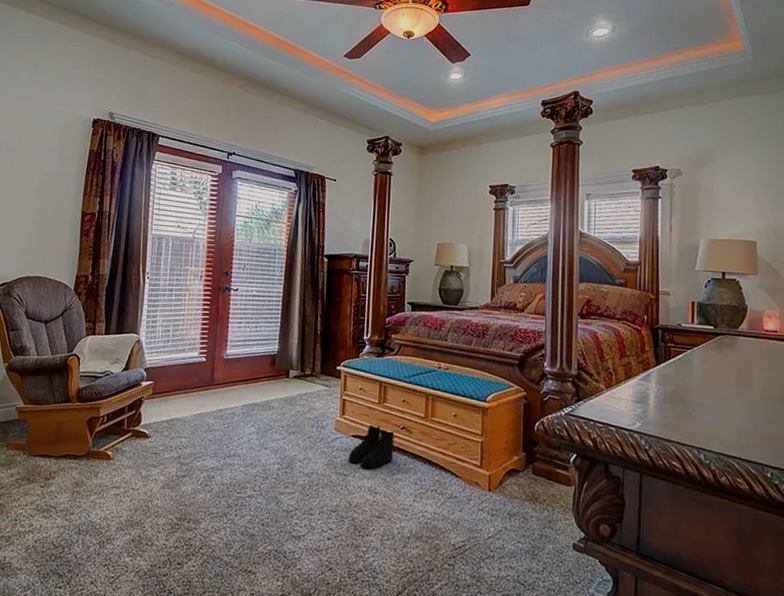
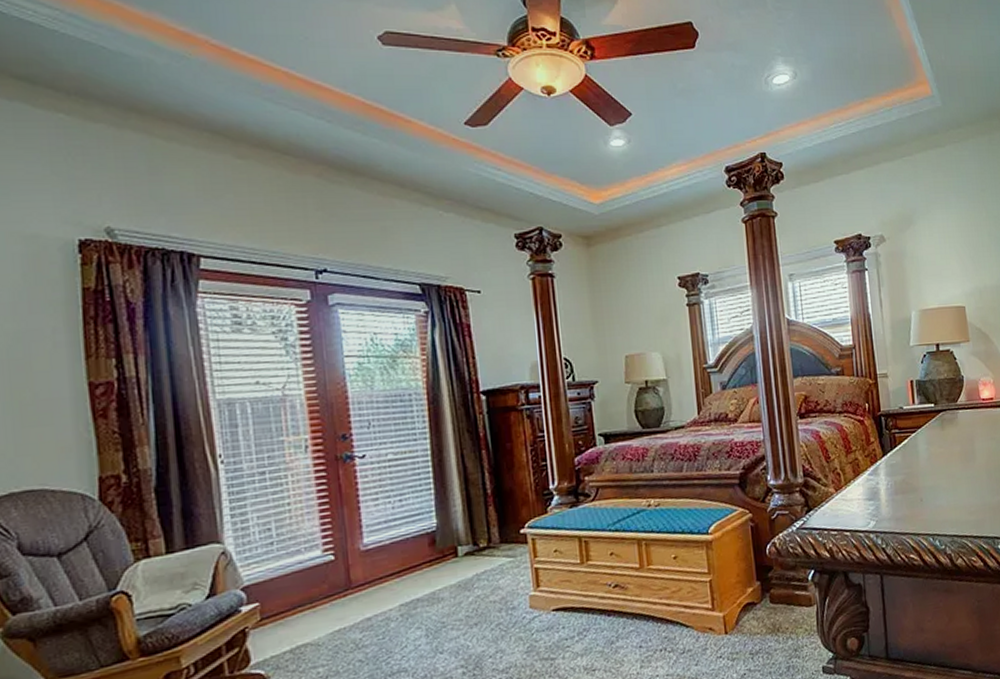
boots: present [348,424,395,469] -> none [553,591,609,645]

